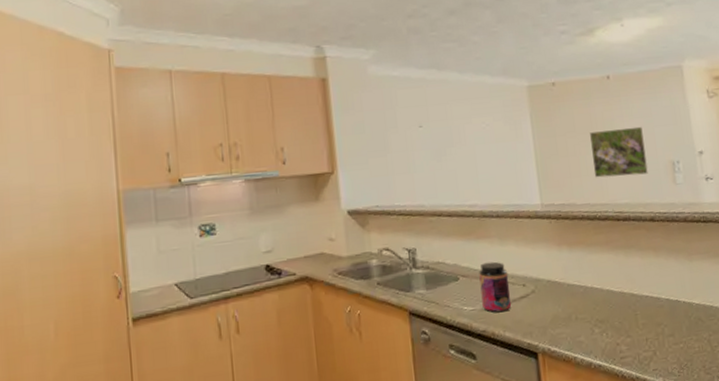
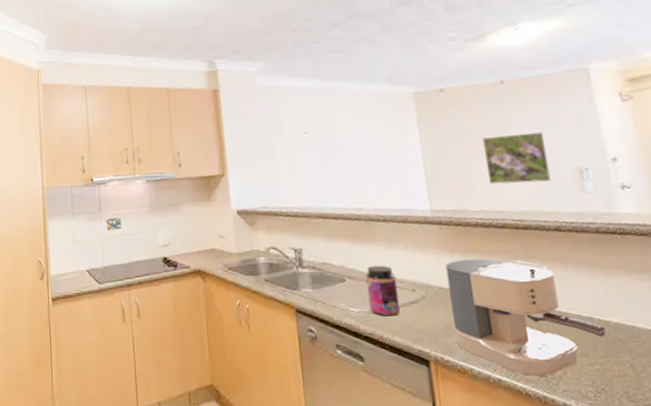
coffee maker: none [554,250,690,359] -> present [445,258,606,376]

